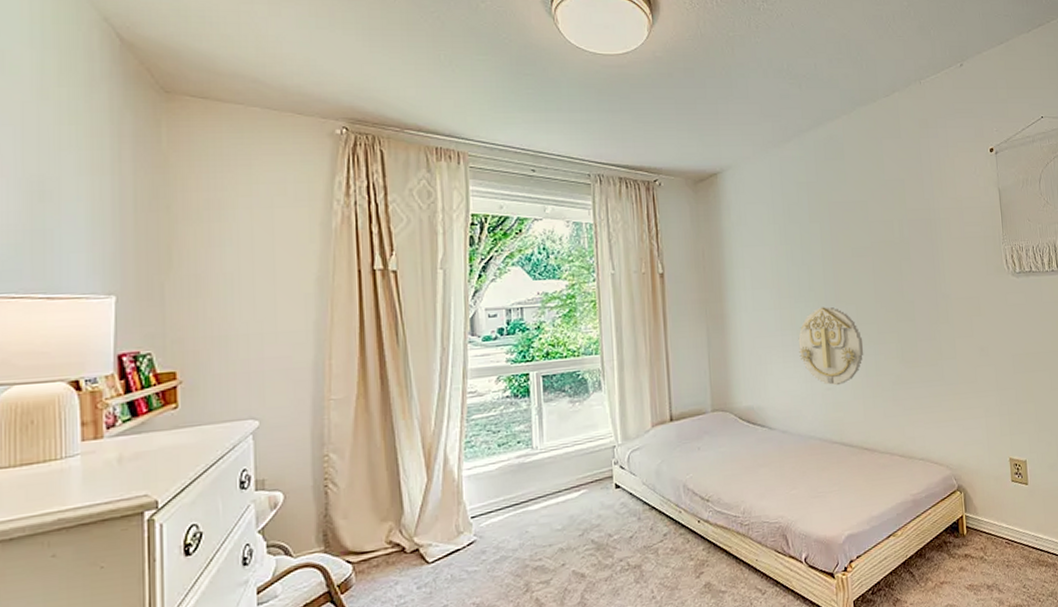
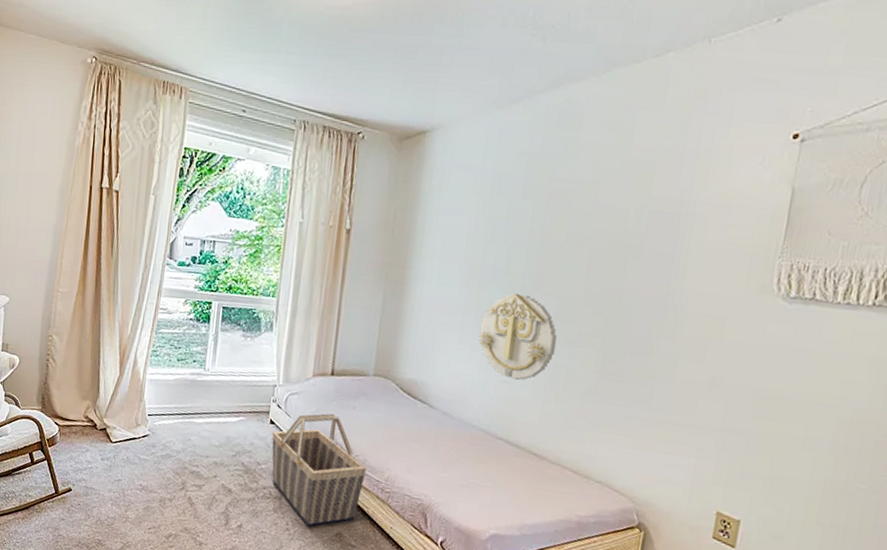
basket: none [619,460,723,589] -> present [271,413,367,529]

